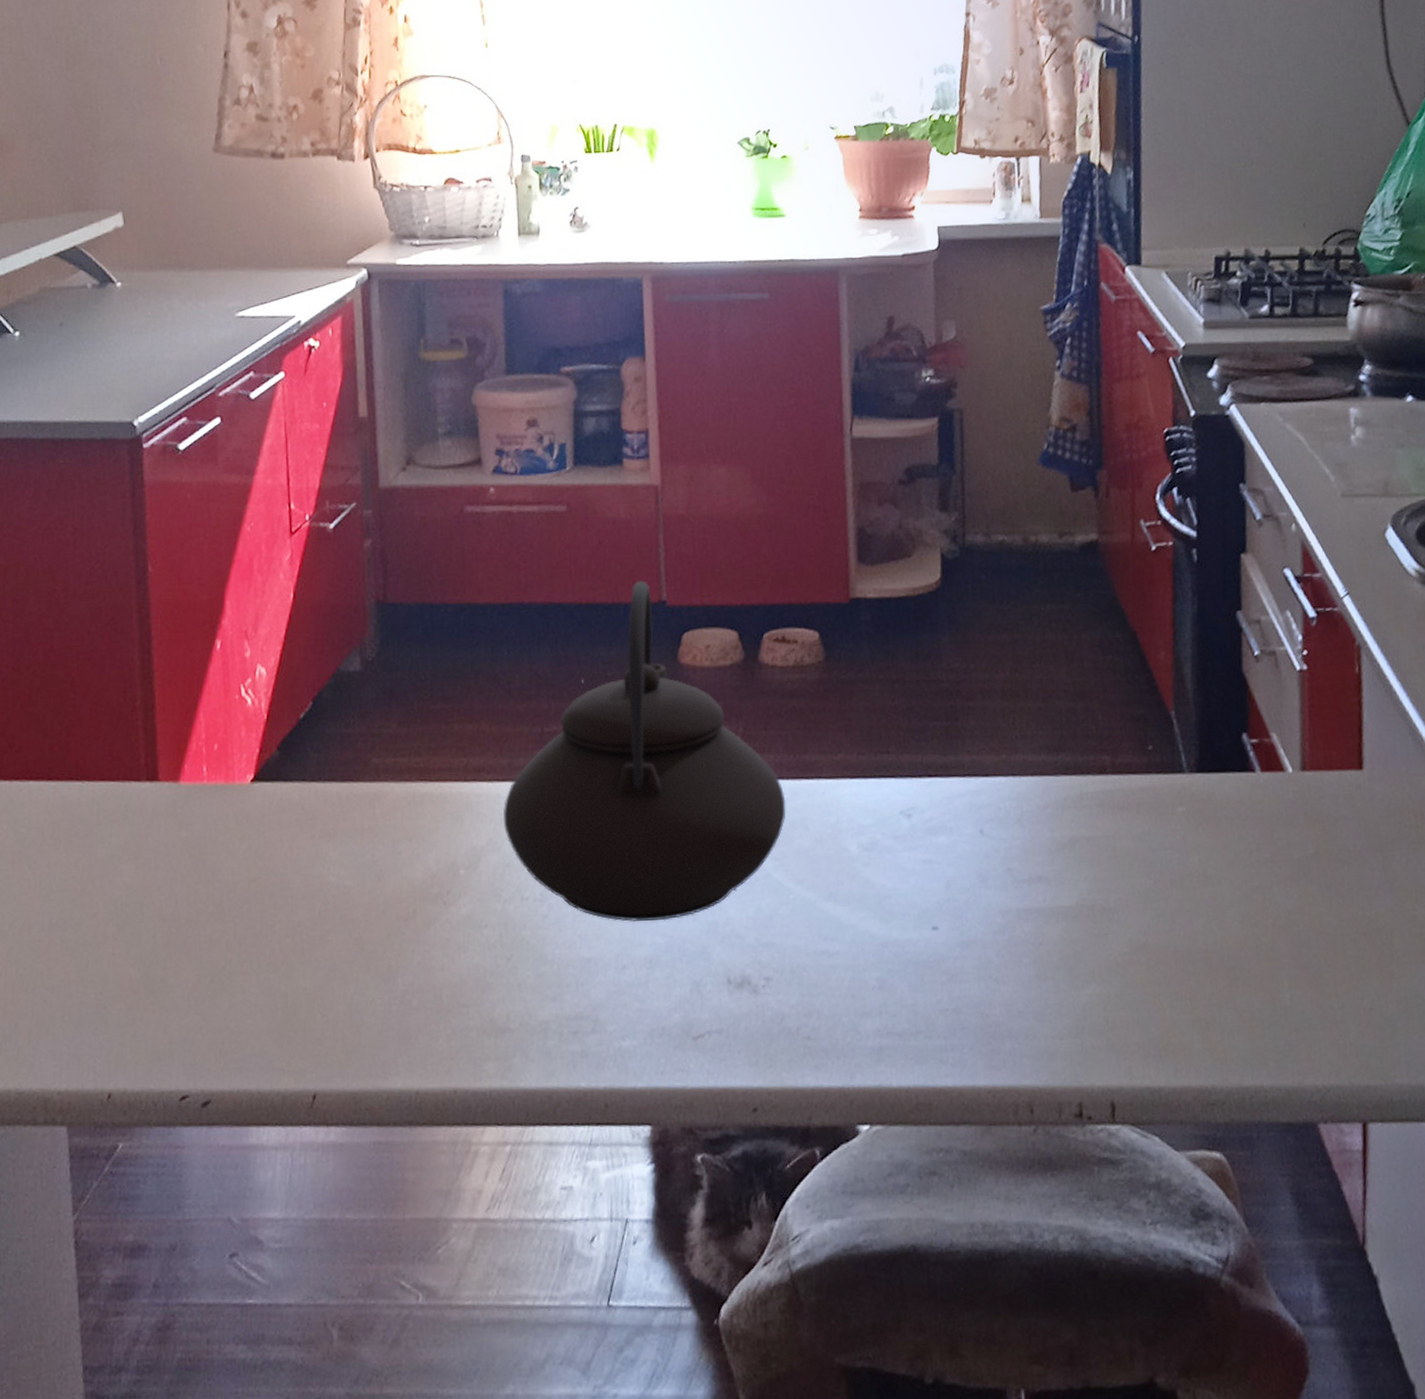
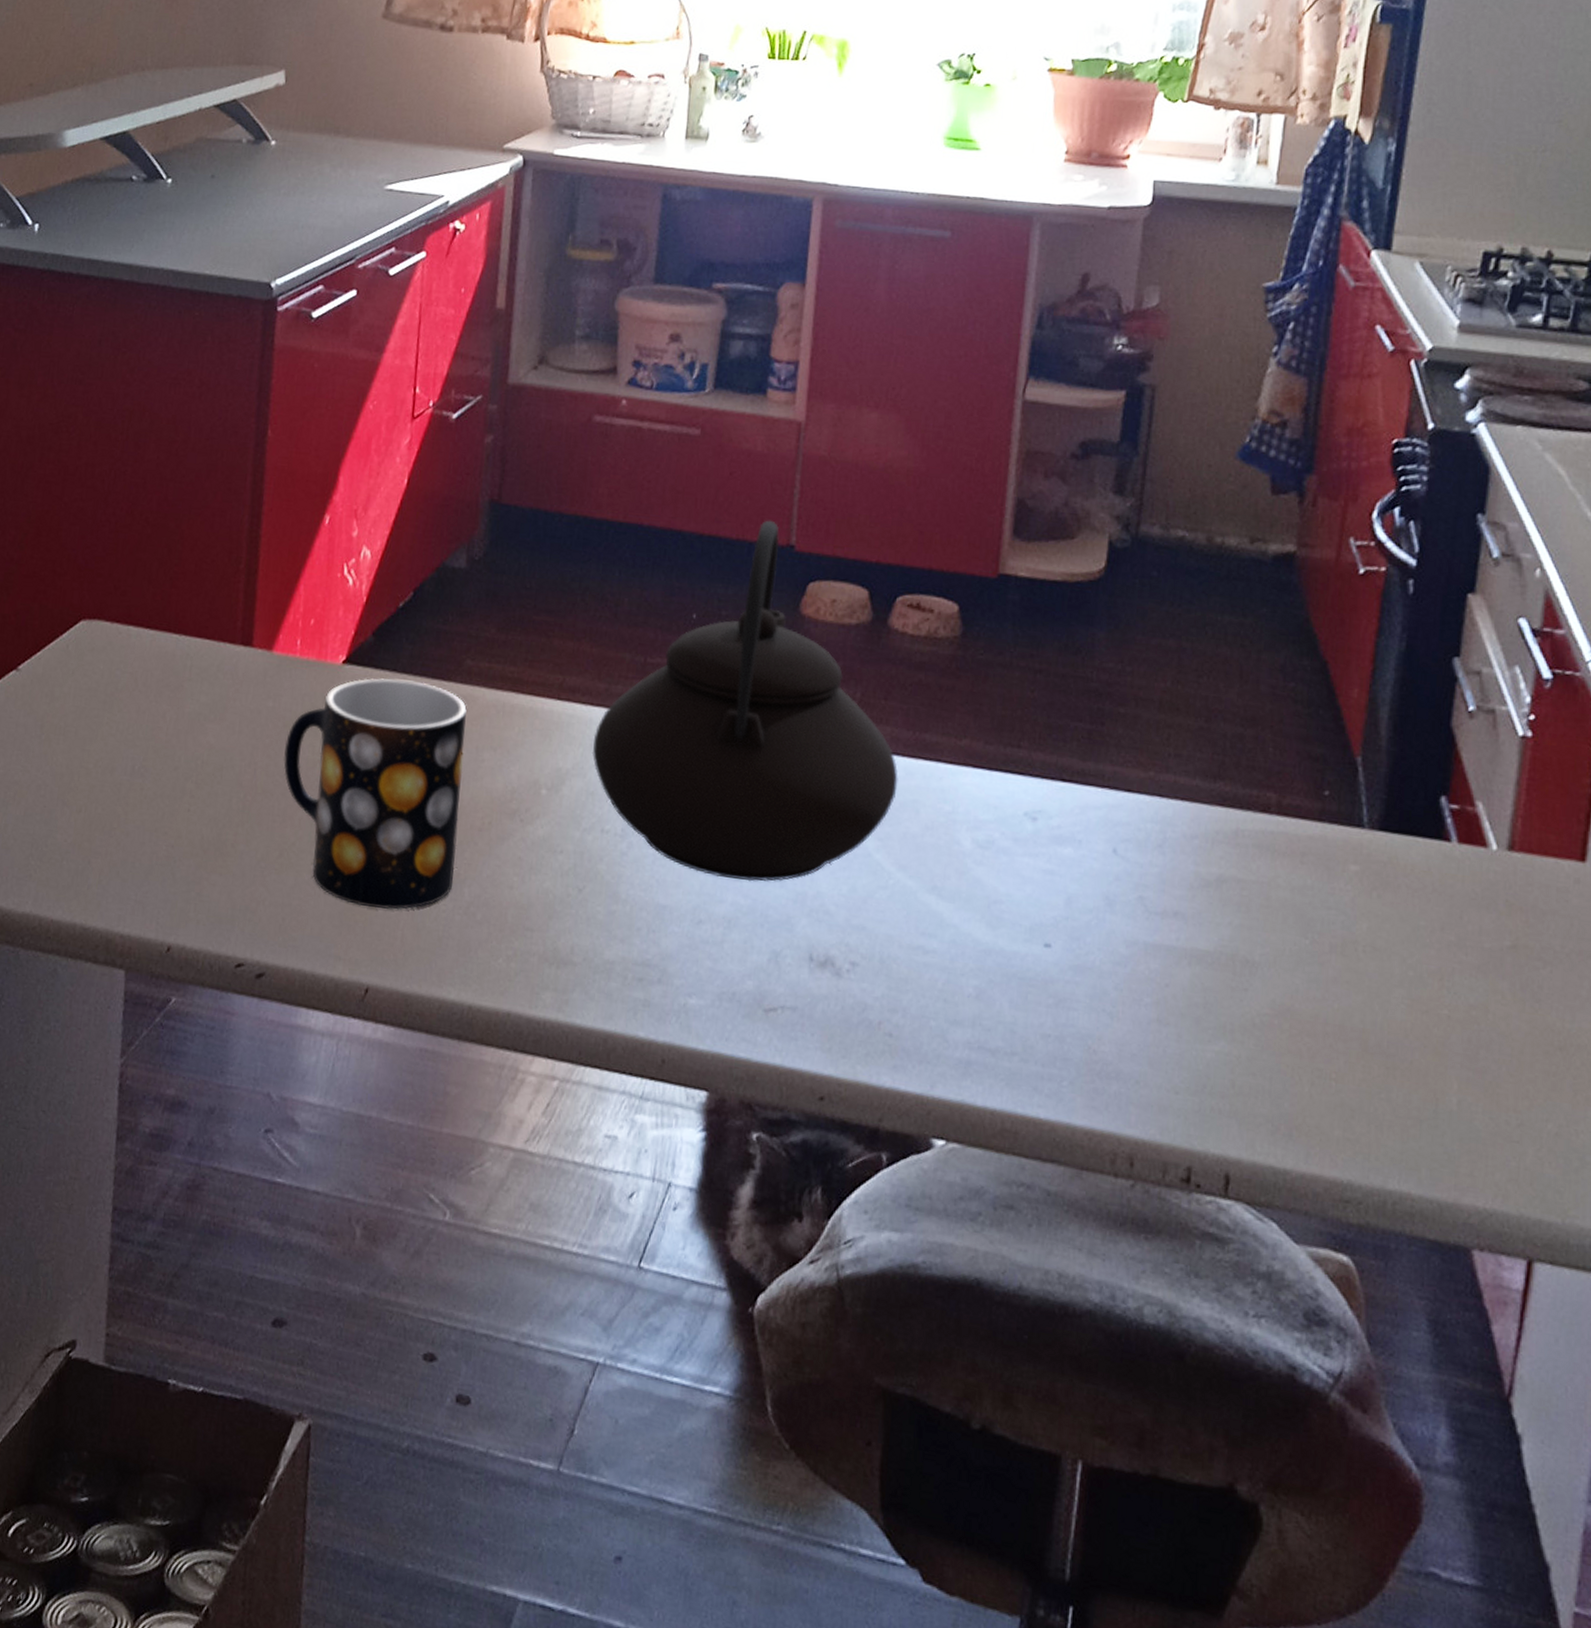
mug: none [204,787,386,1016] -> present [284,678,467,910]

